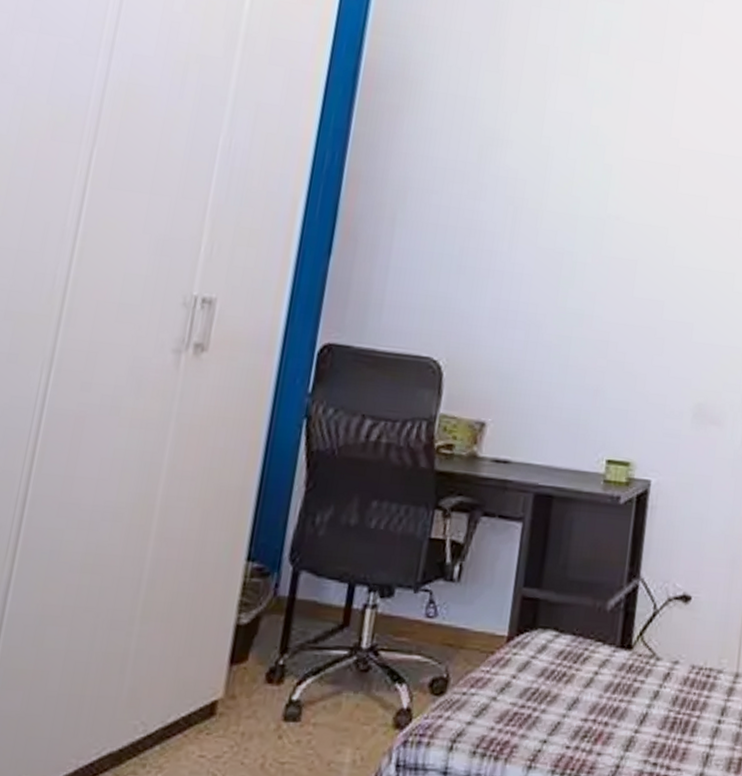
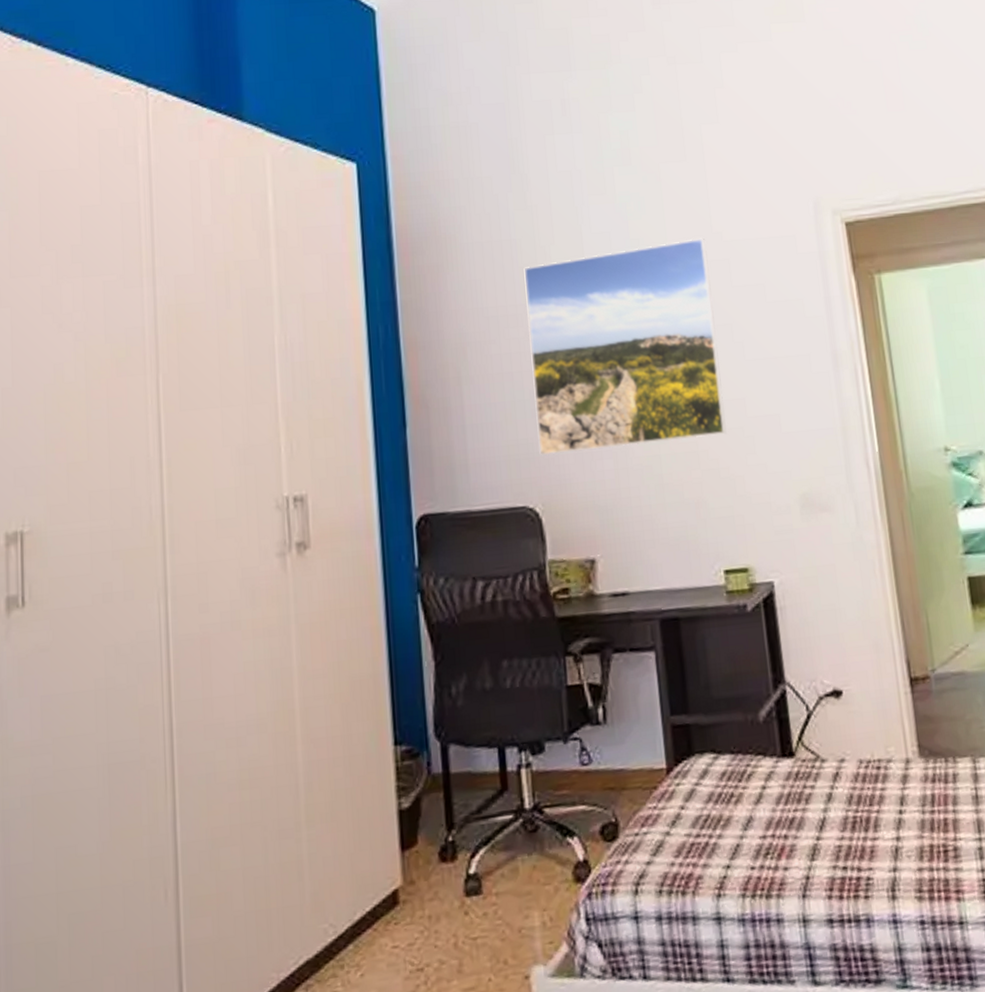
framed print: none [455,128,661,331] -> present [524,238,727,456]

